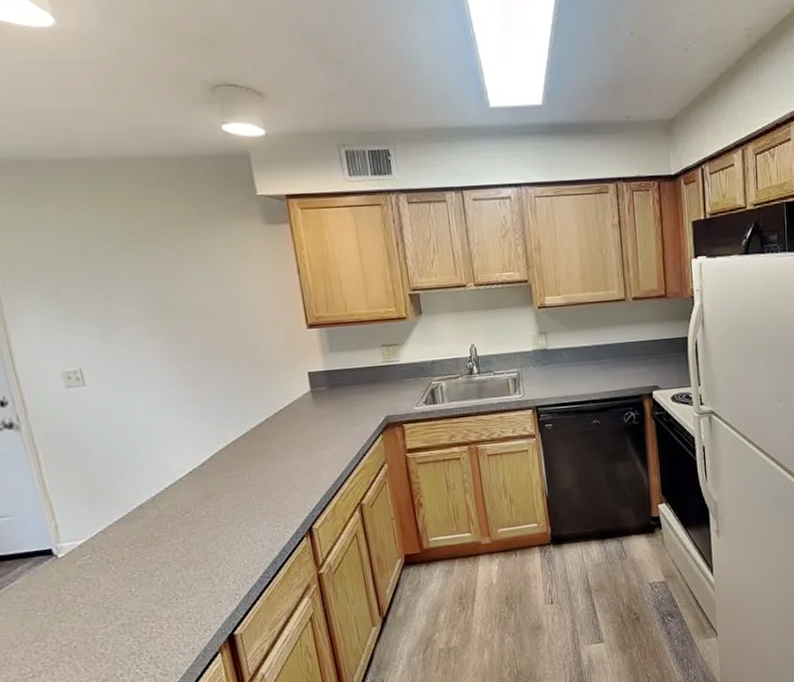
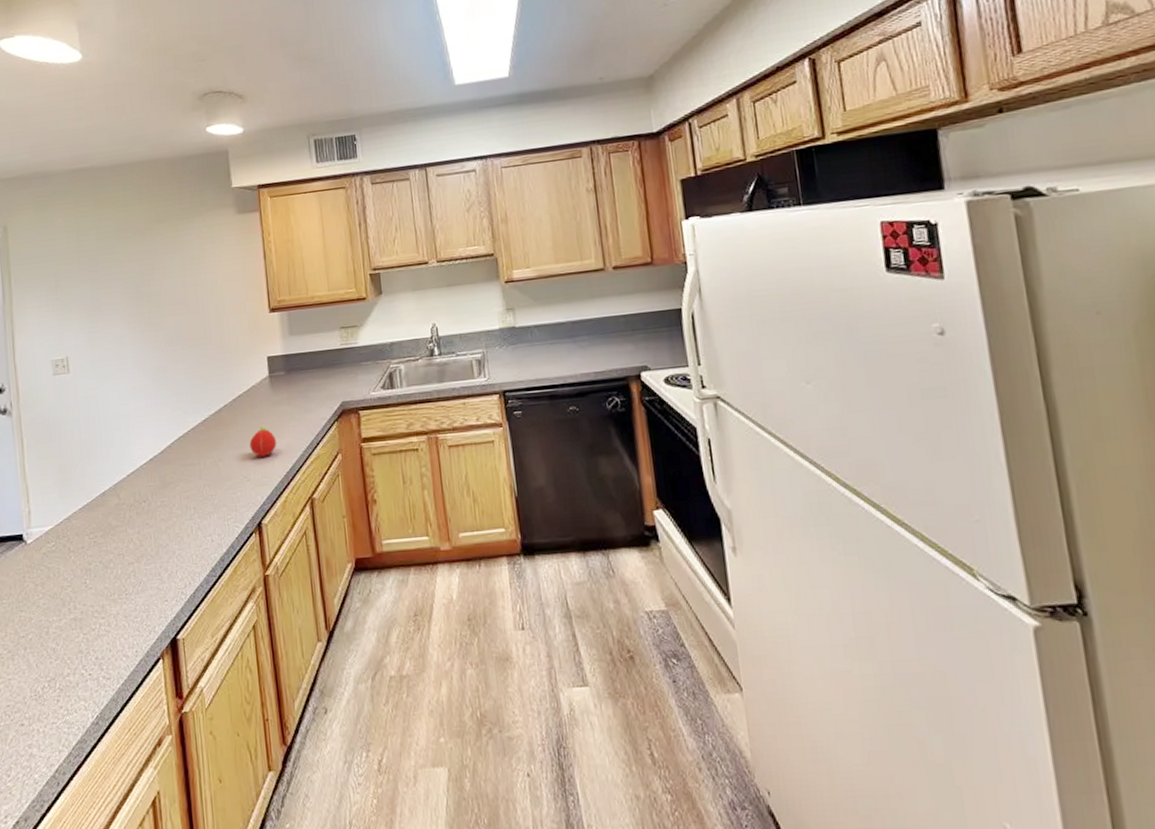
fruit: none [294,437,323,468] -> present [249,425,276,457]

